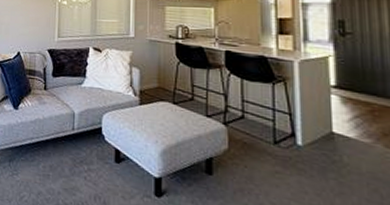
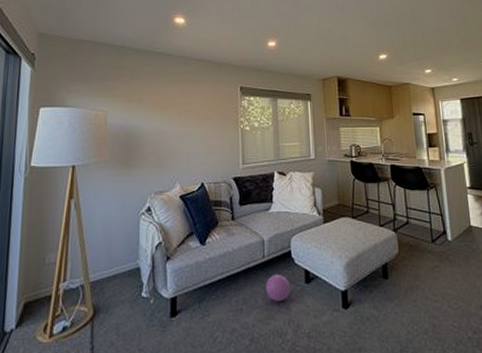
ball: none [73,147,99,176] -> present [265,274,291,303]

